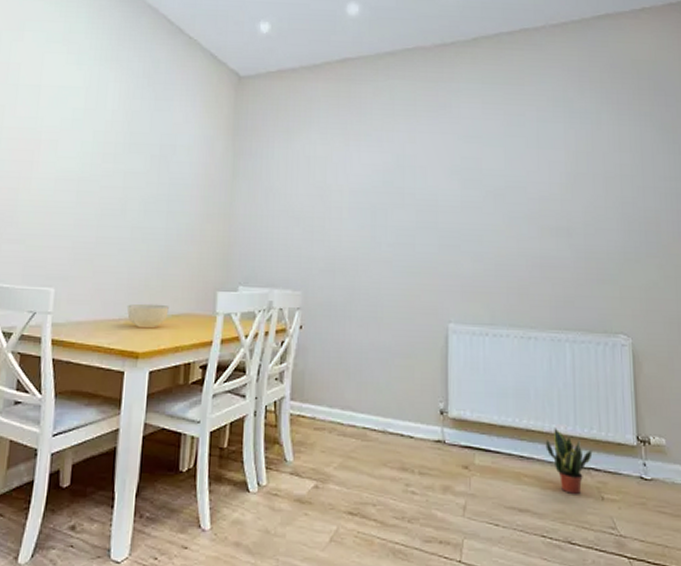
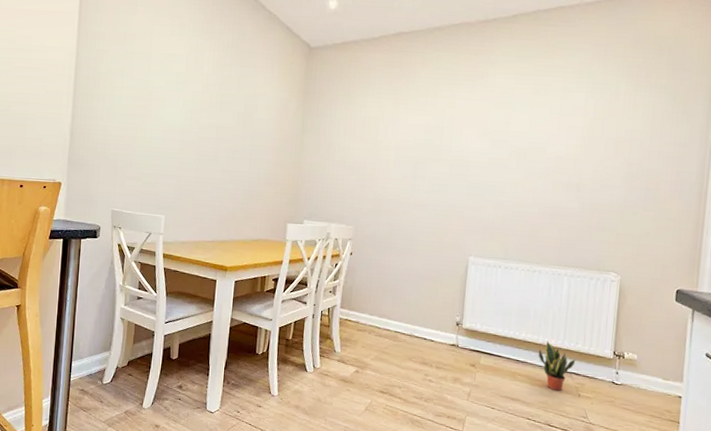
bowl: present [126,303,169,329] -> none [218,230,250,250]

